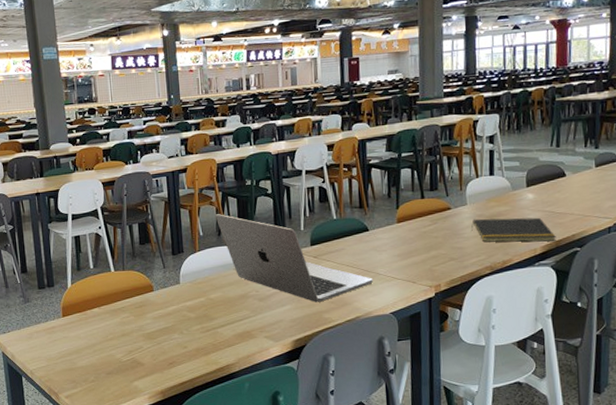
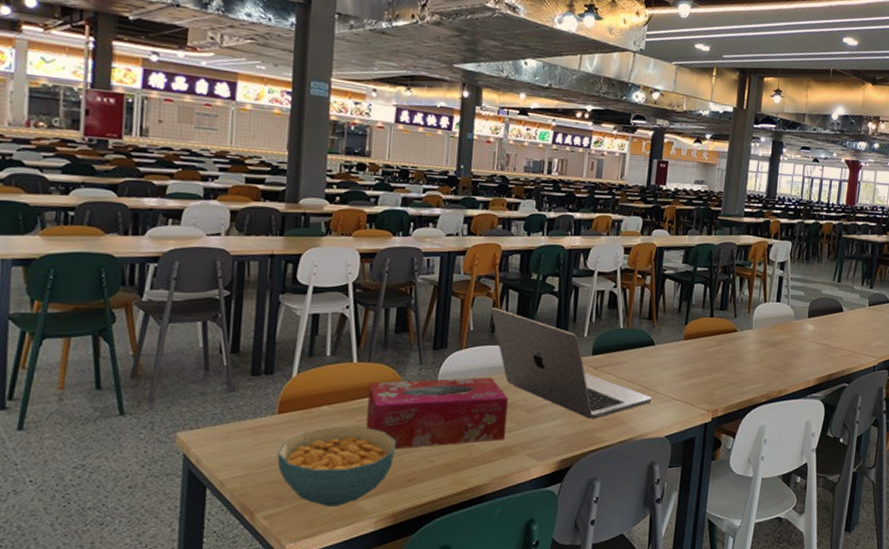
cereal bowl: none [67,322,155,387] -> present [277,426,396,506]
tissue box: none [126,273,244,339] -> present [365,377,509,450]
notepad: present [471,217,556,243] -> none [754,344,828,374]

